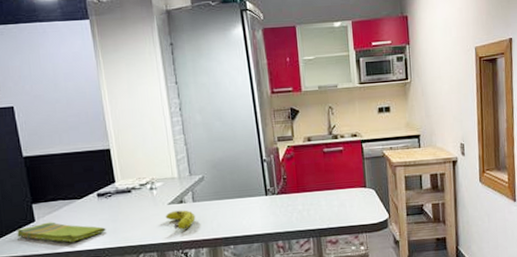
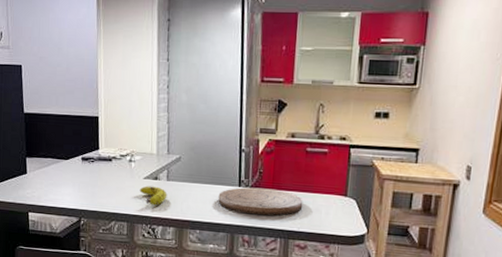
dish towel: present [17,222,106,243] -> none [11,176,85,199]
cutting board: none [247,192,329,221] -> present [218,187,303,216]

